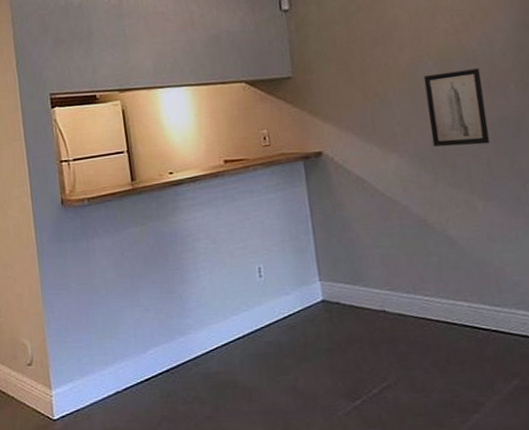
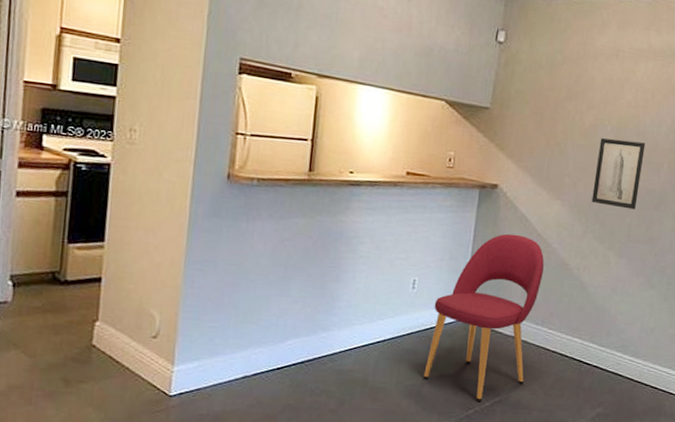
dining chair: none [286,199,411,389] -> present [423,233,544,402]

